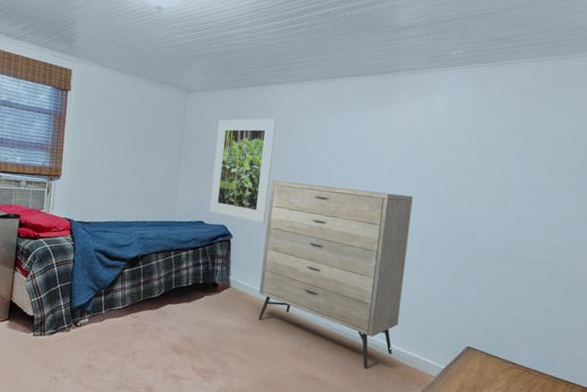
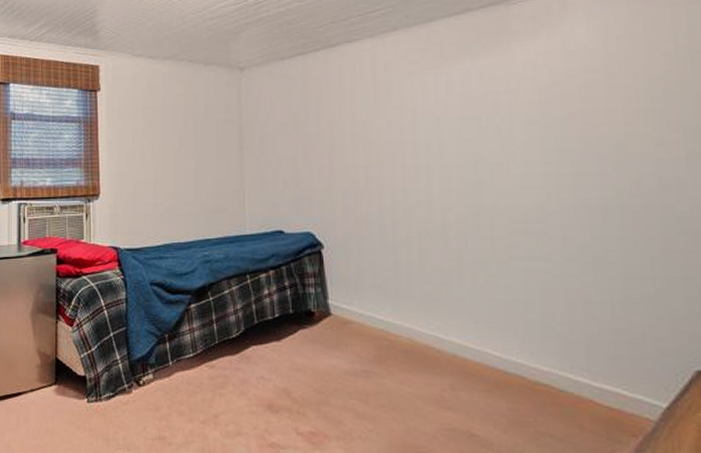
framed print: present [209,118,276,224] -> none [283,85,365,224]
dresser: present [258,180,413,369] -> none [364,161,582,416]

